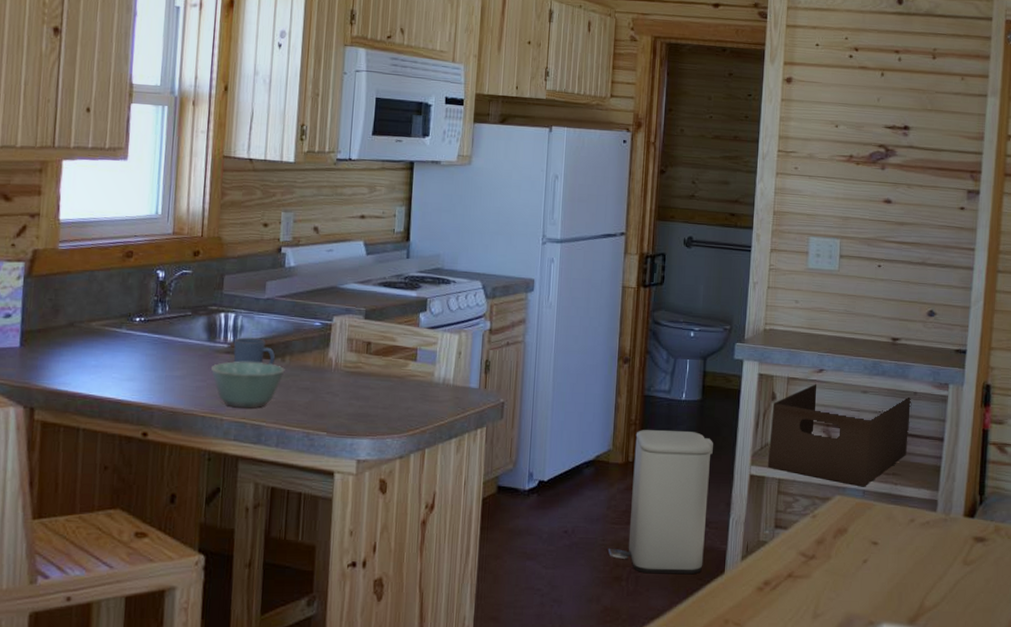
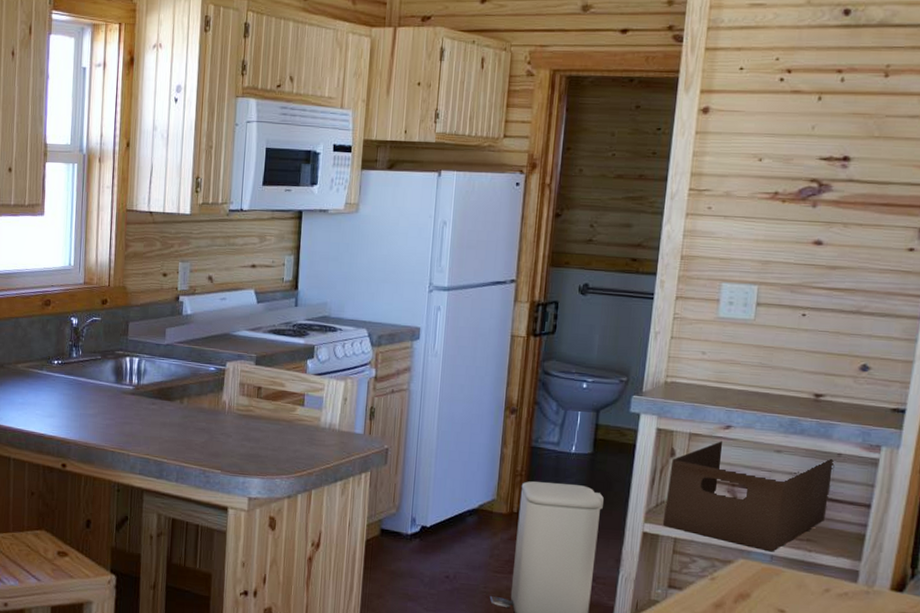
bowl: present [210,361,285,408] -> none [118,402,184,446]
mug: present [233,337,276,366] -> none [138,380,175,407]

